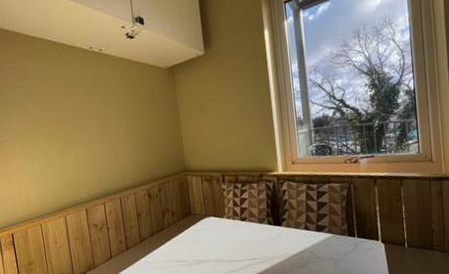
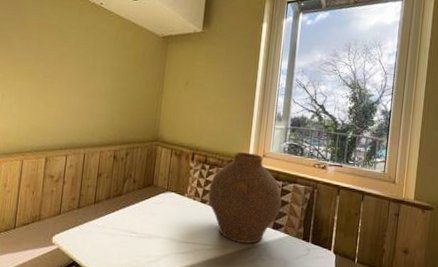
vase: none [245,163,320,251] -> present [208,152,282,244]

